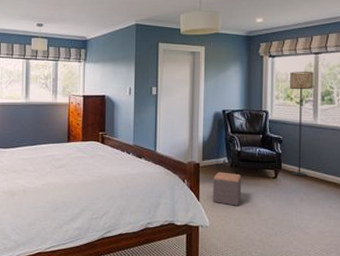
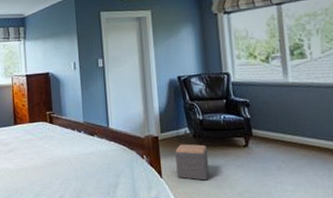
floor lamp: present [290,72,314,176] -> none [250,25,283,142]

